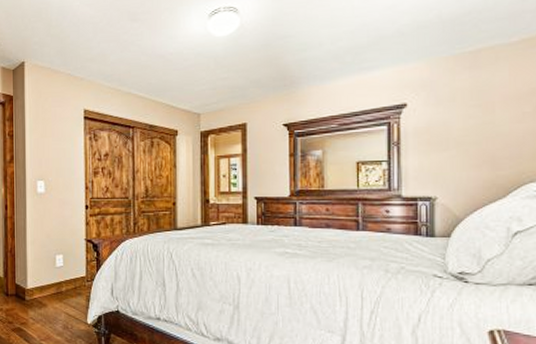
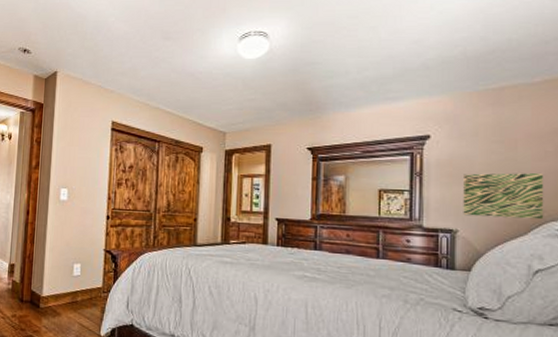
wall art: none [441,134,523,183] -> present [463,172,544,220]

